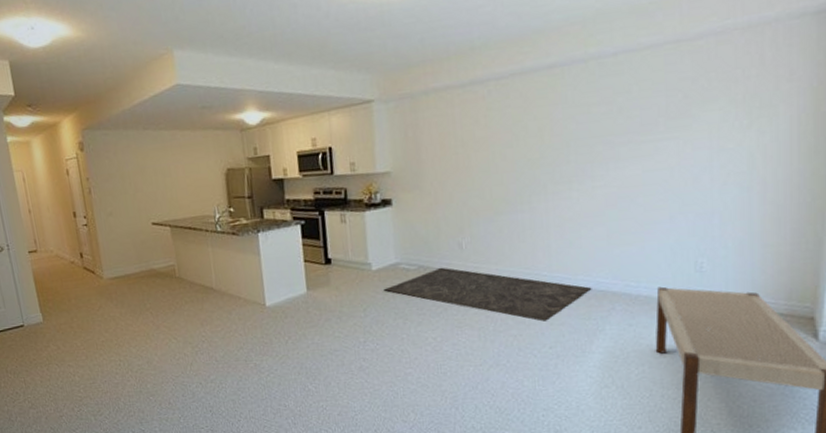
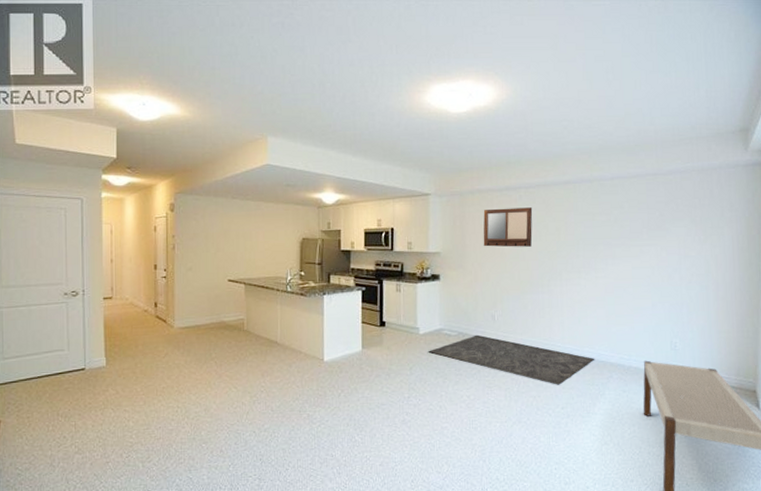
writing board: none [441,104,507,161] -> present [483,207,533,247]

